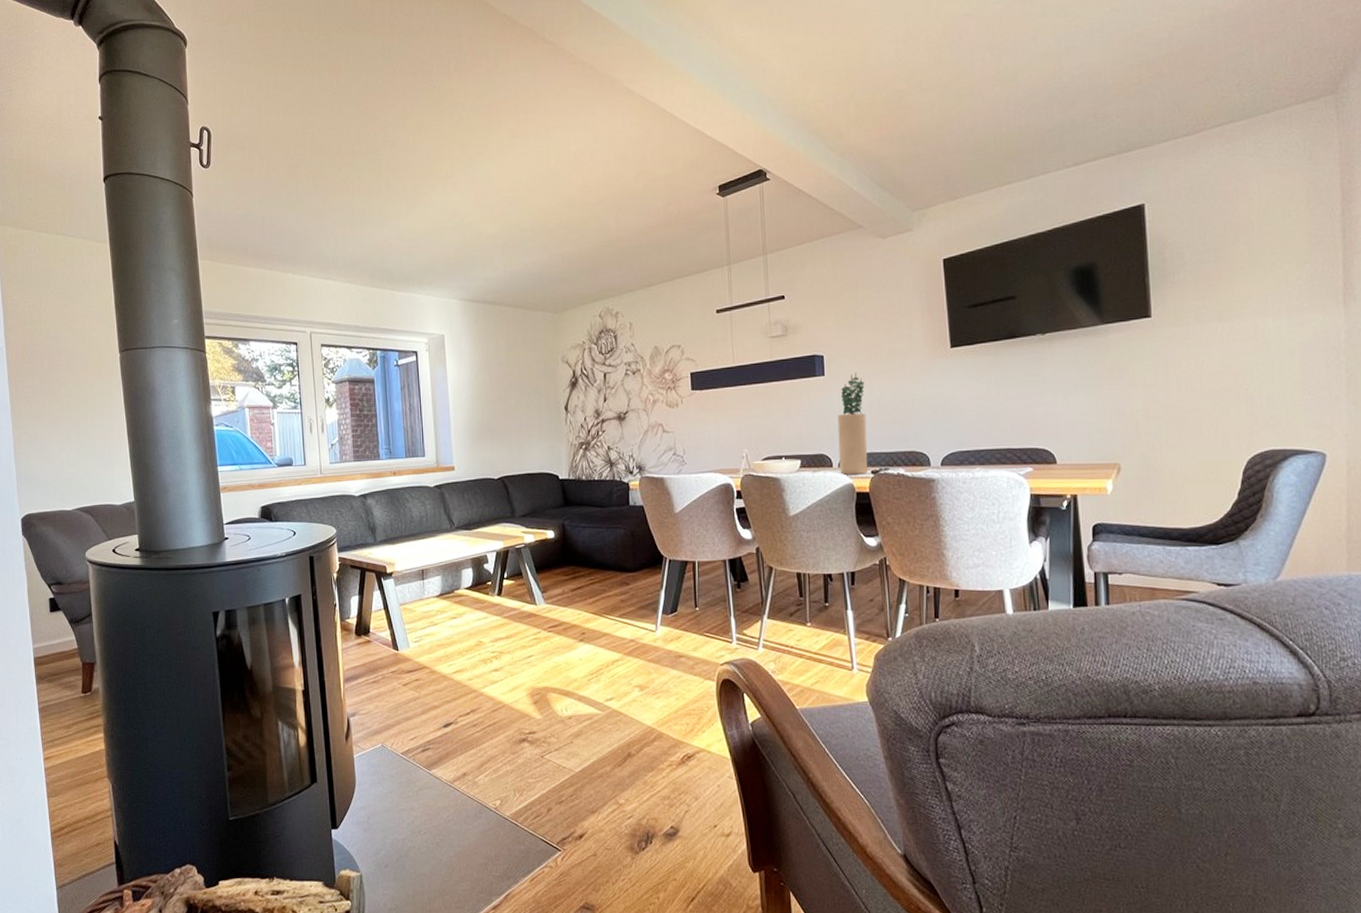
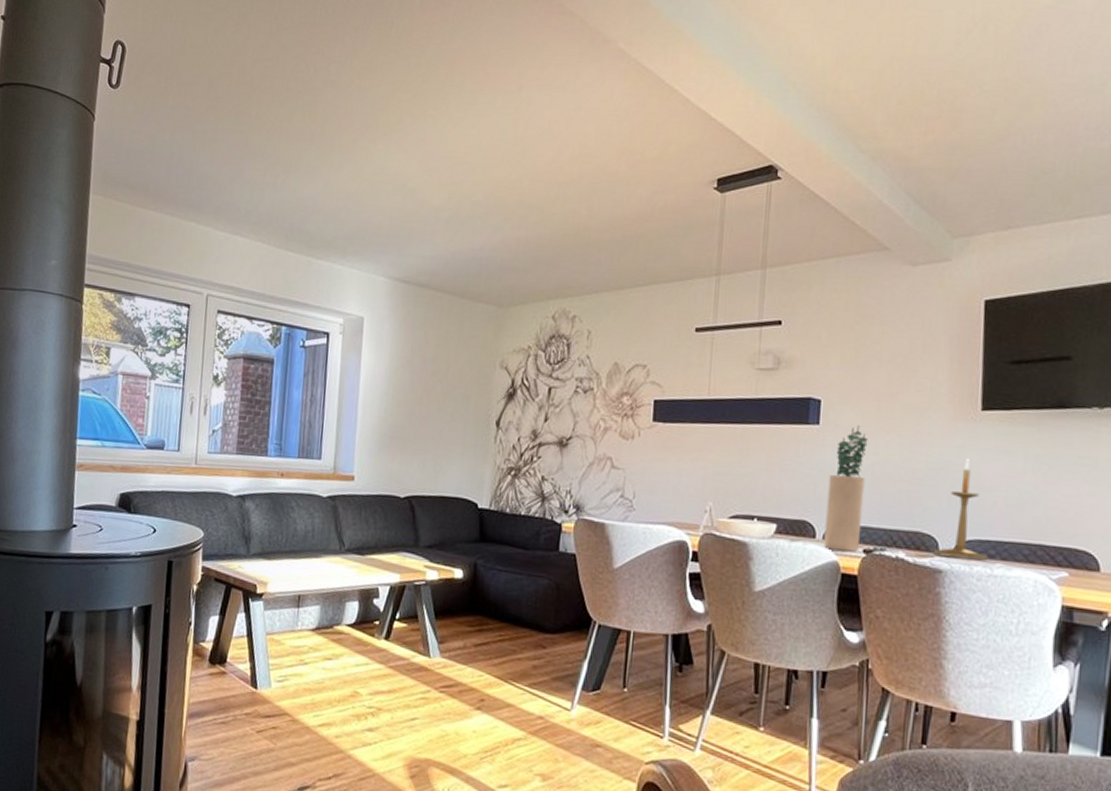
candlestick: none [926,388,969,468] -> present [933,459,988,561]

